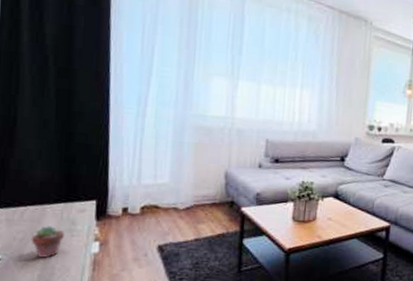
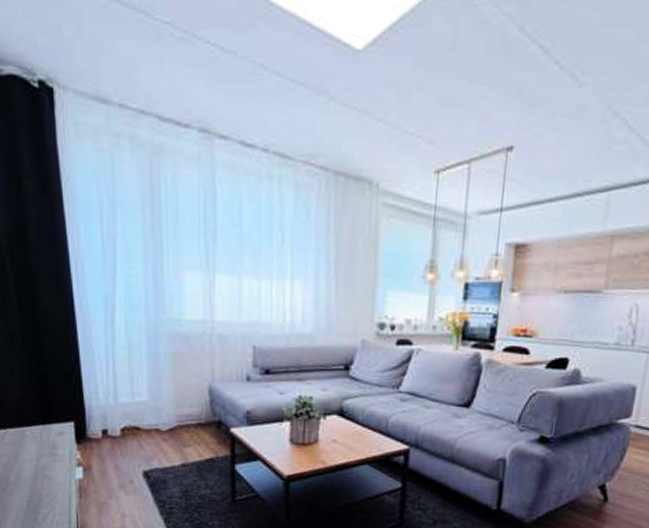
potted succulent: present [31,226,65,258] -> none [15,449,48,484]

